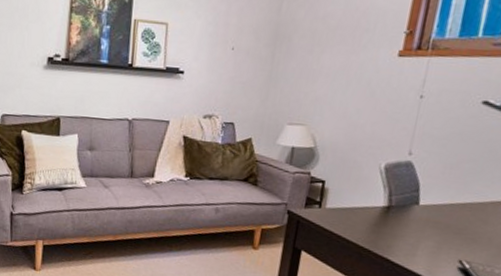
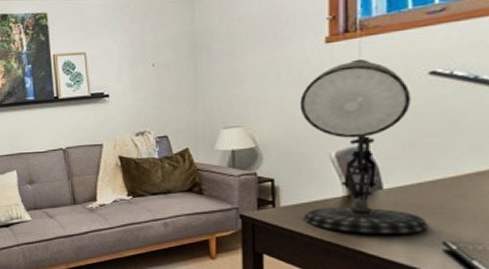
desk lamp: none [344,77,463,249] -> present [300,58,429,234]

